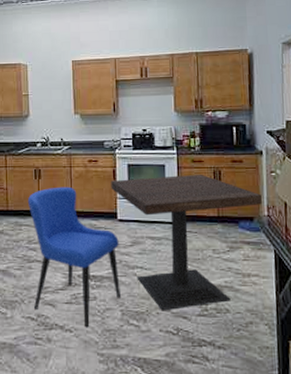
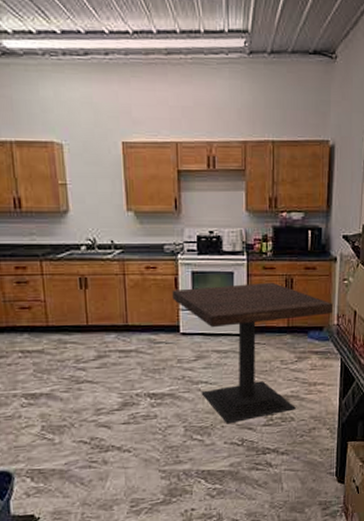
dining chair: present [27,186,120,328] -> none [72,297,183,447]

